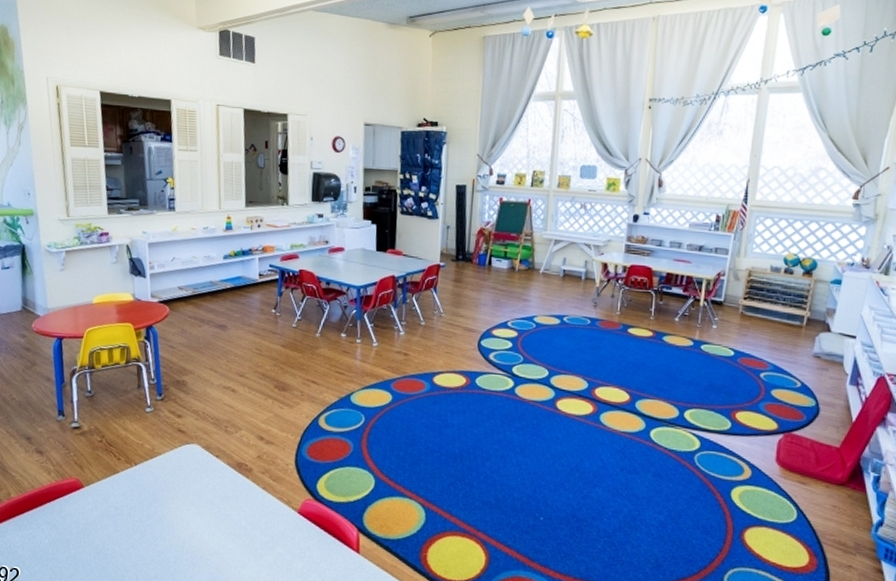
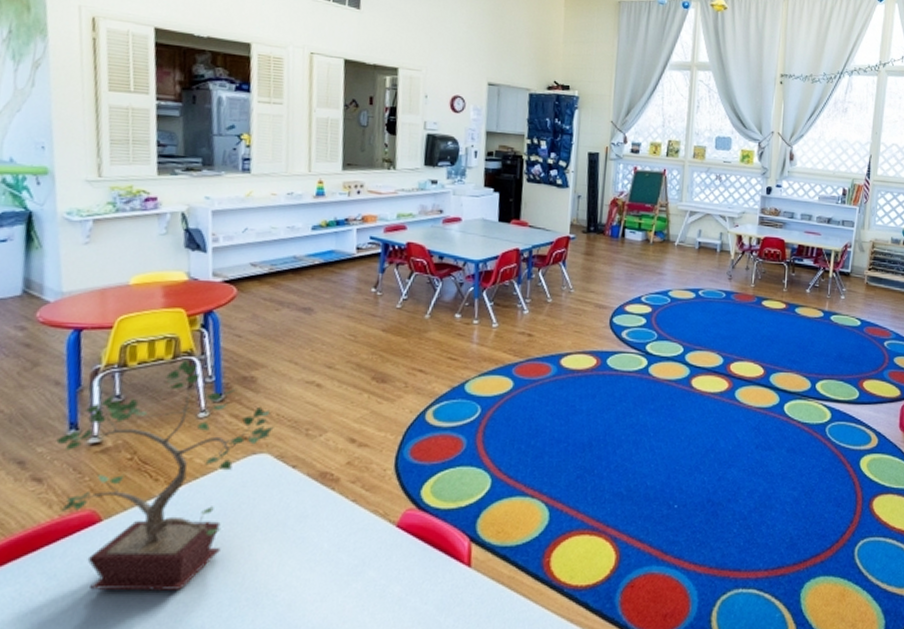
potted plant: none [49,364,201,547] -> present [54,358,274,591]

